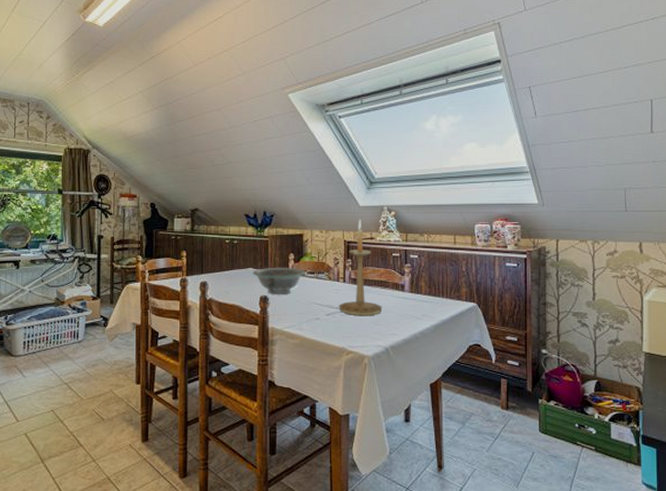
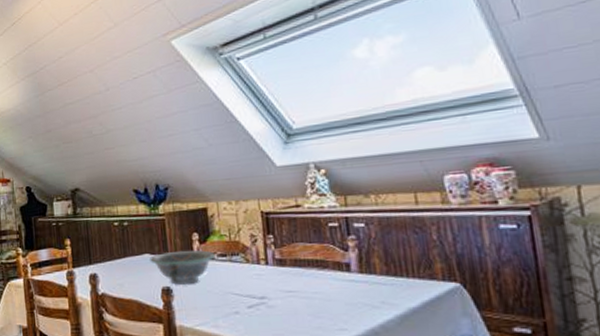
candlestick: present [339,220,382,316] -> none [263,184,323,308]

